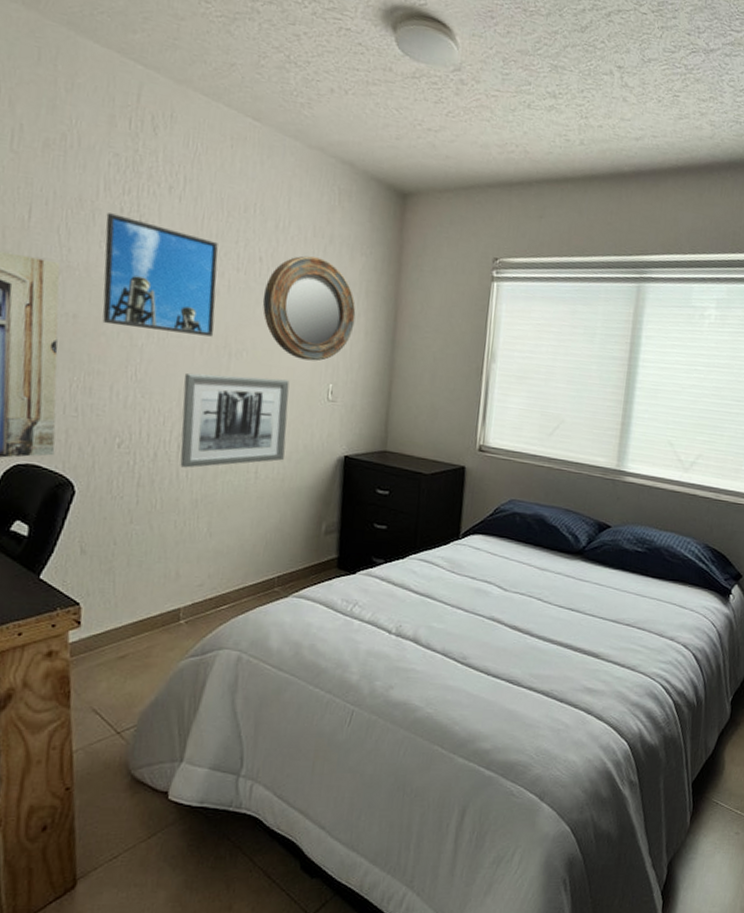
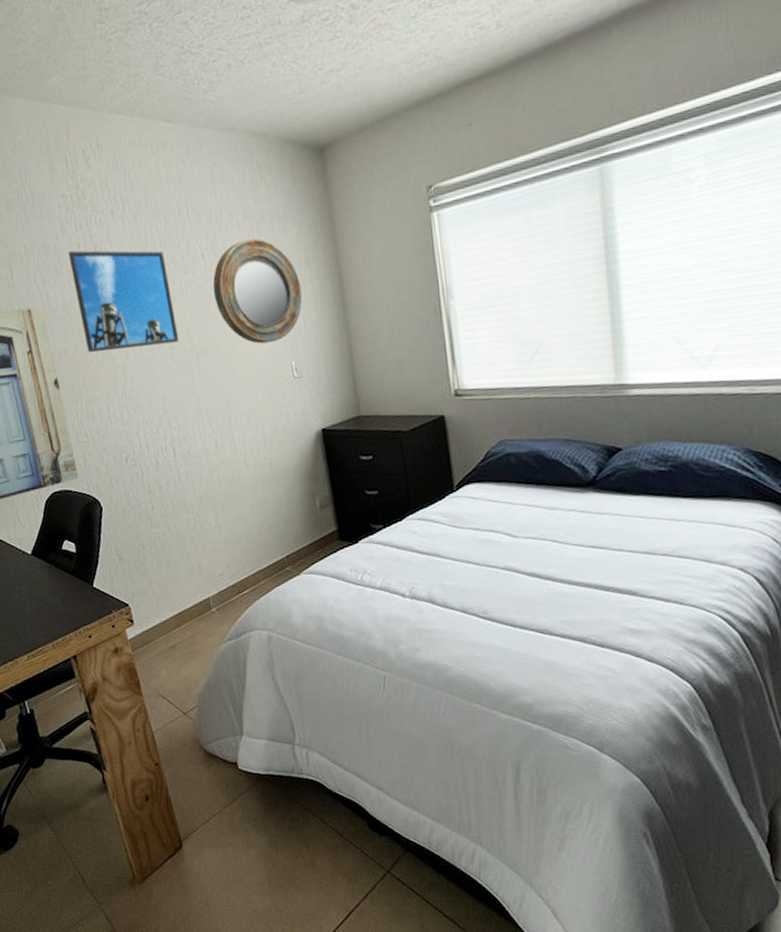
wall art: present [180,372,290,468] -> none [163,367,267,469]

